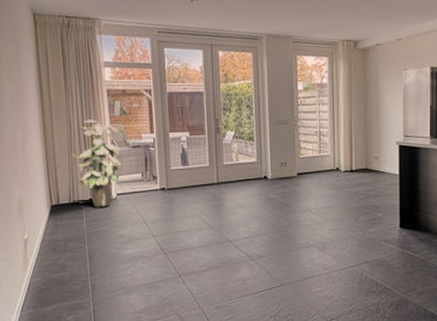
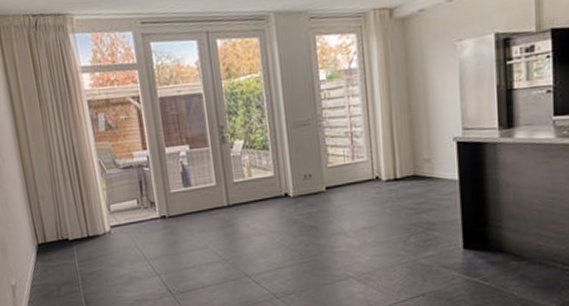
indoor plant: present [72,119,121,208] -> none [55,138,112,244]

